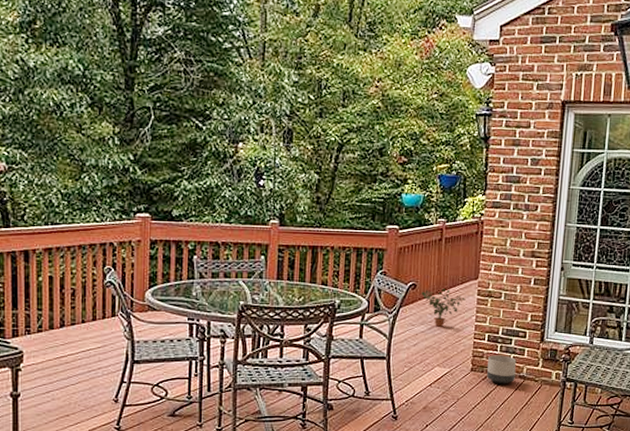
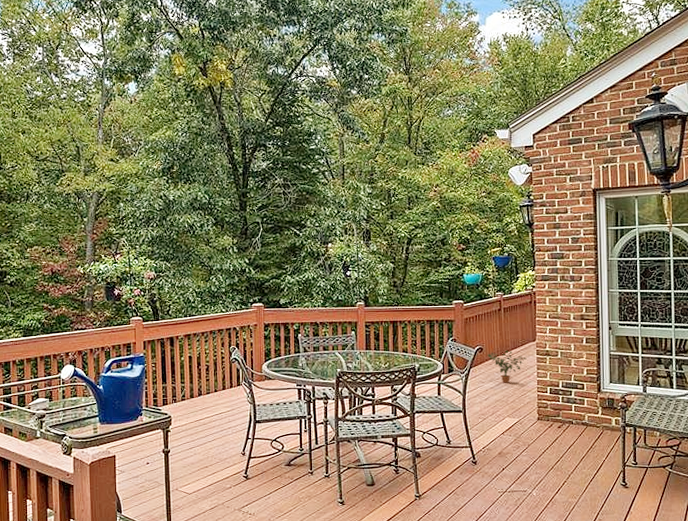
planter: present [487,355,517,384] -> none [552,405,578,431]

